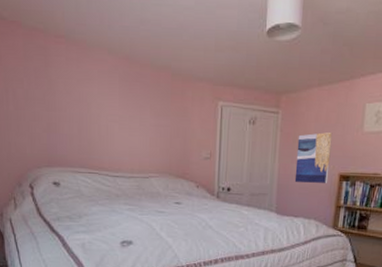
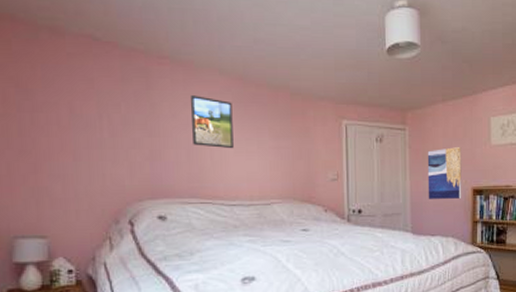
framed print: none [83,73,118,125] -> present [191,95,234,149]

